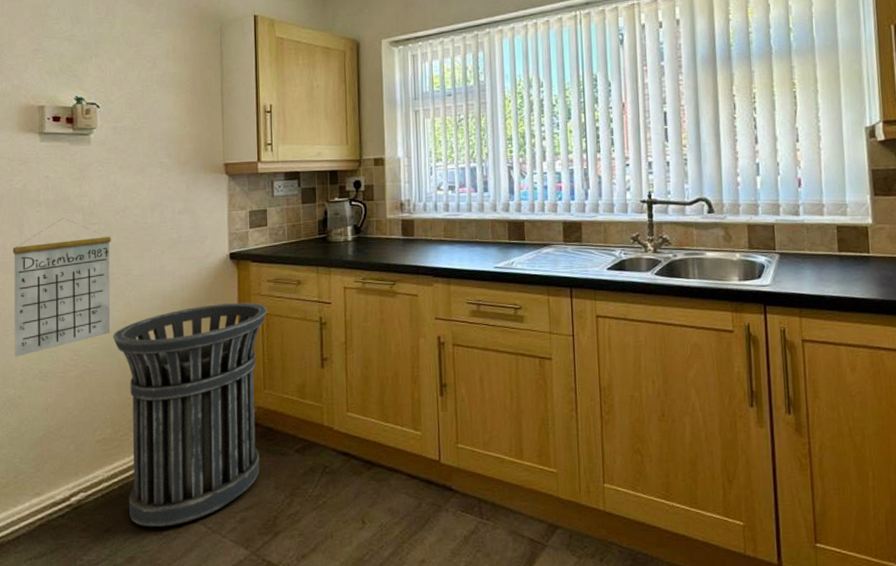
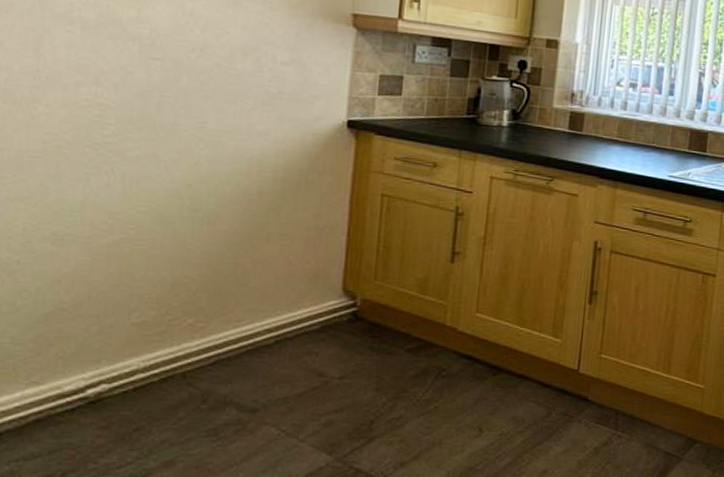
calendar: present [13,218,111,357] -> none [13,45,180,212]
trash can: present [112,302,268,527] -> none [169,177,391,427]

